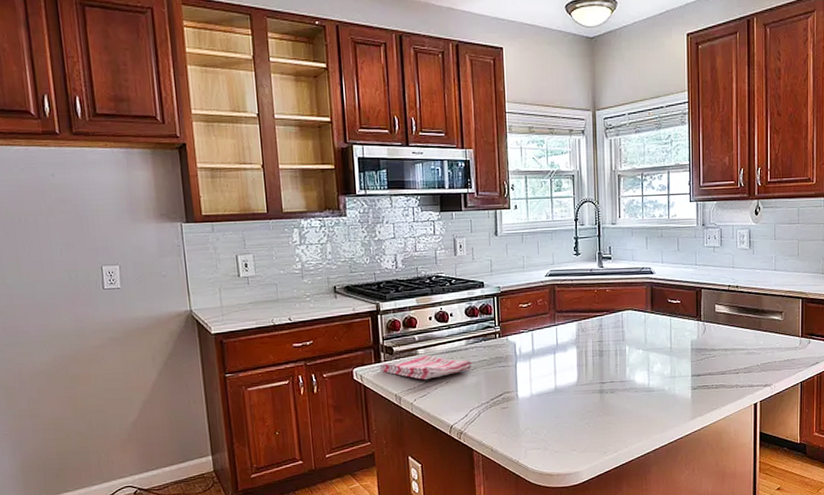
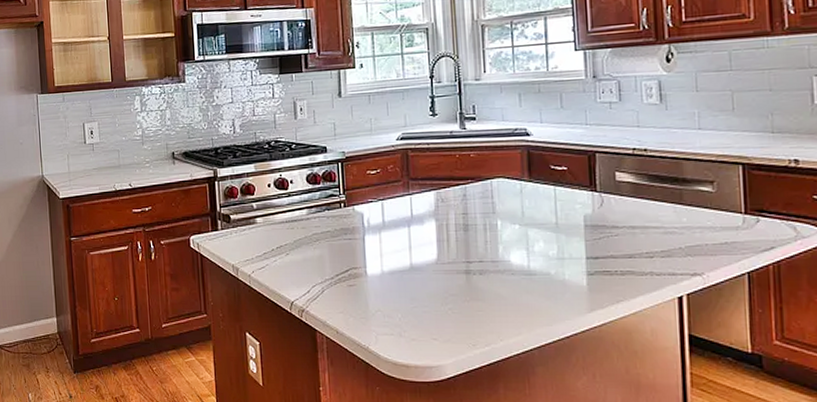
dish towel: present [379,355,473,380] -> none [216,225,315,251]

